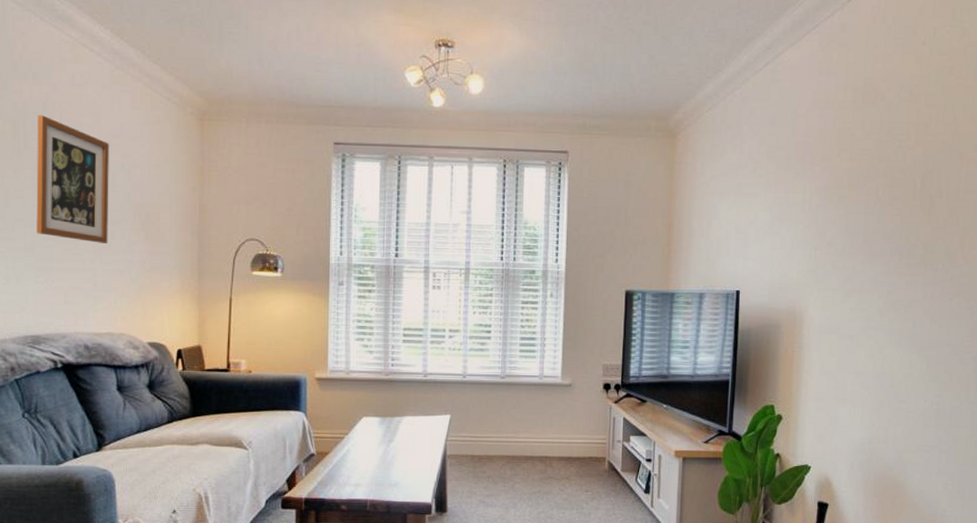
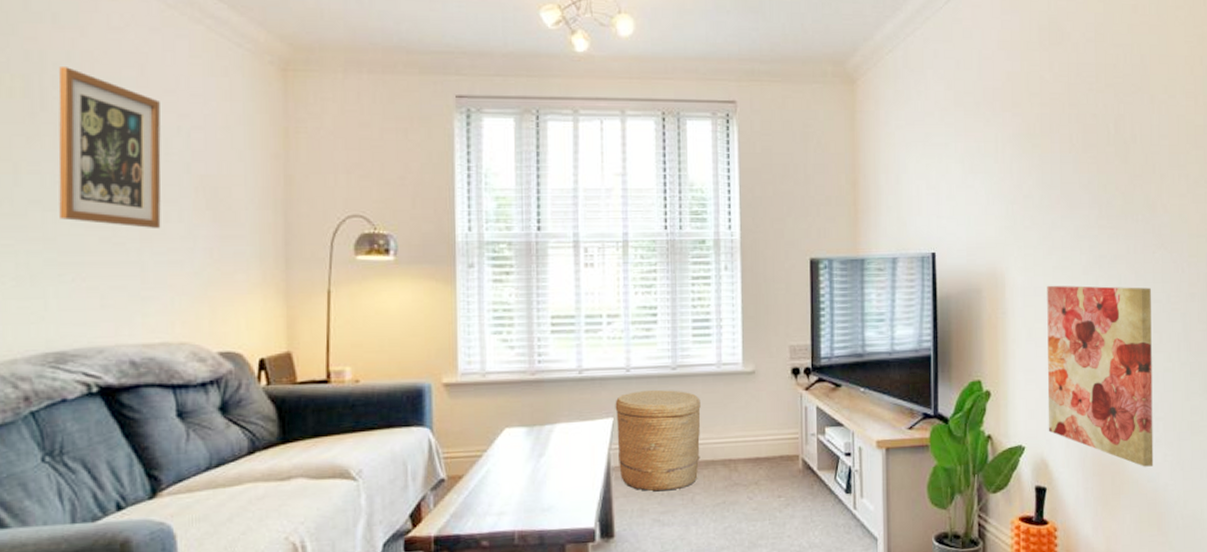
basket: none [452,394,524,478] -> present [615,390,701,492]
wall art: none [834,324,945,493] -> present [1047,285,1154,467]

